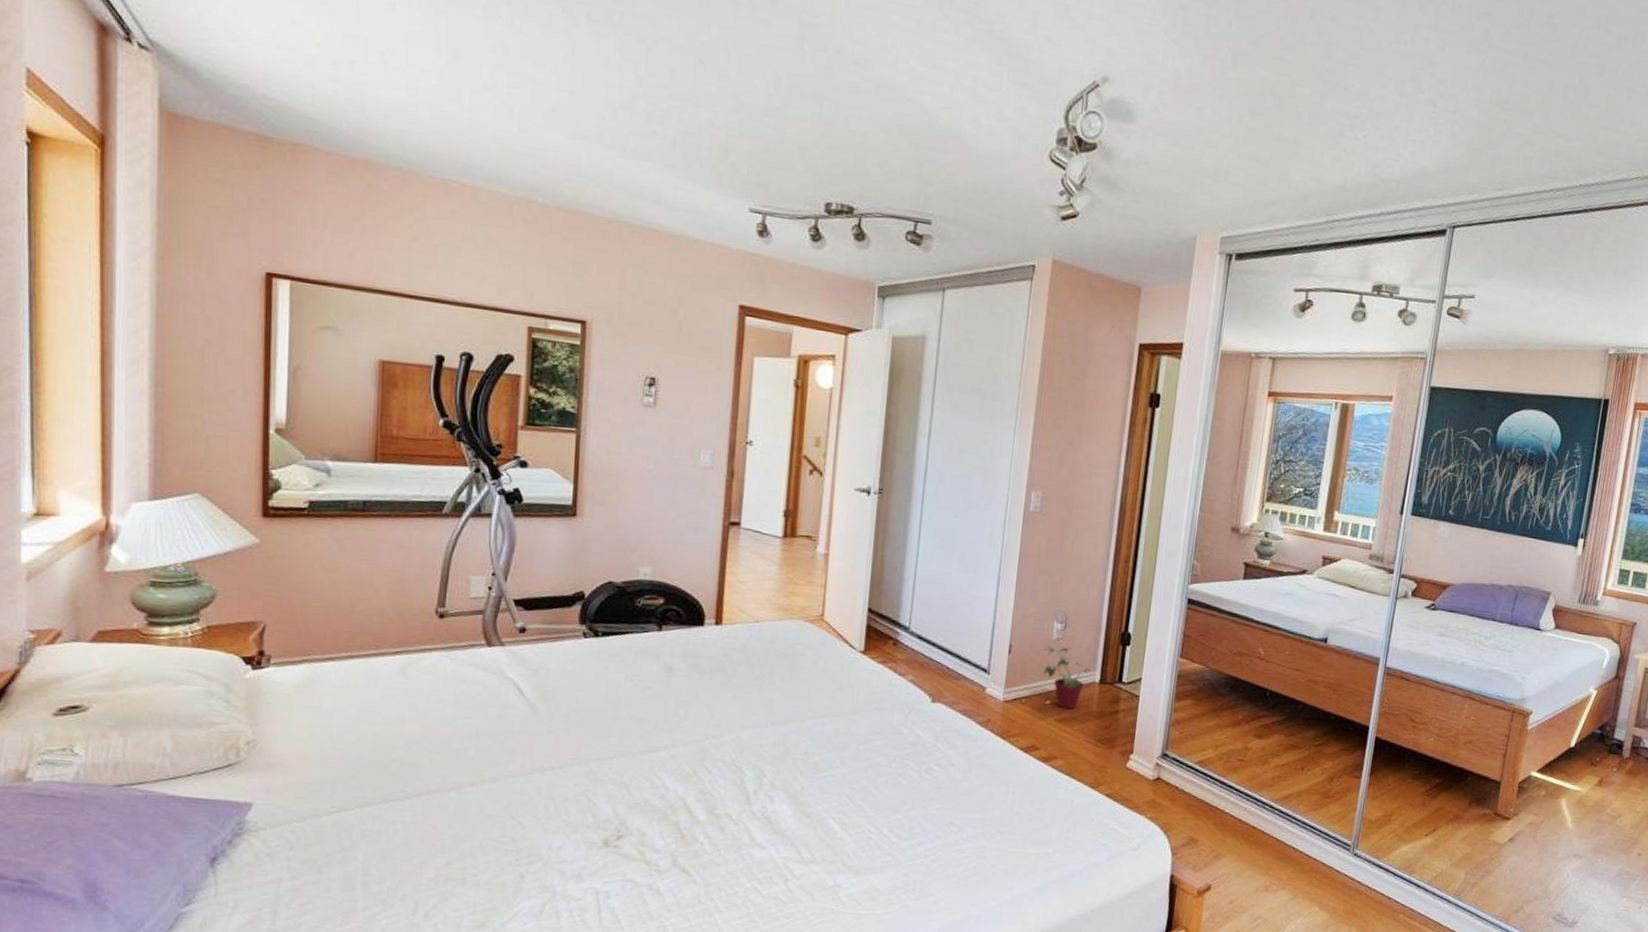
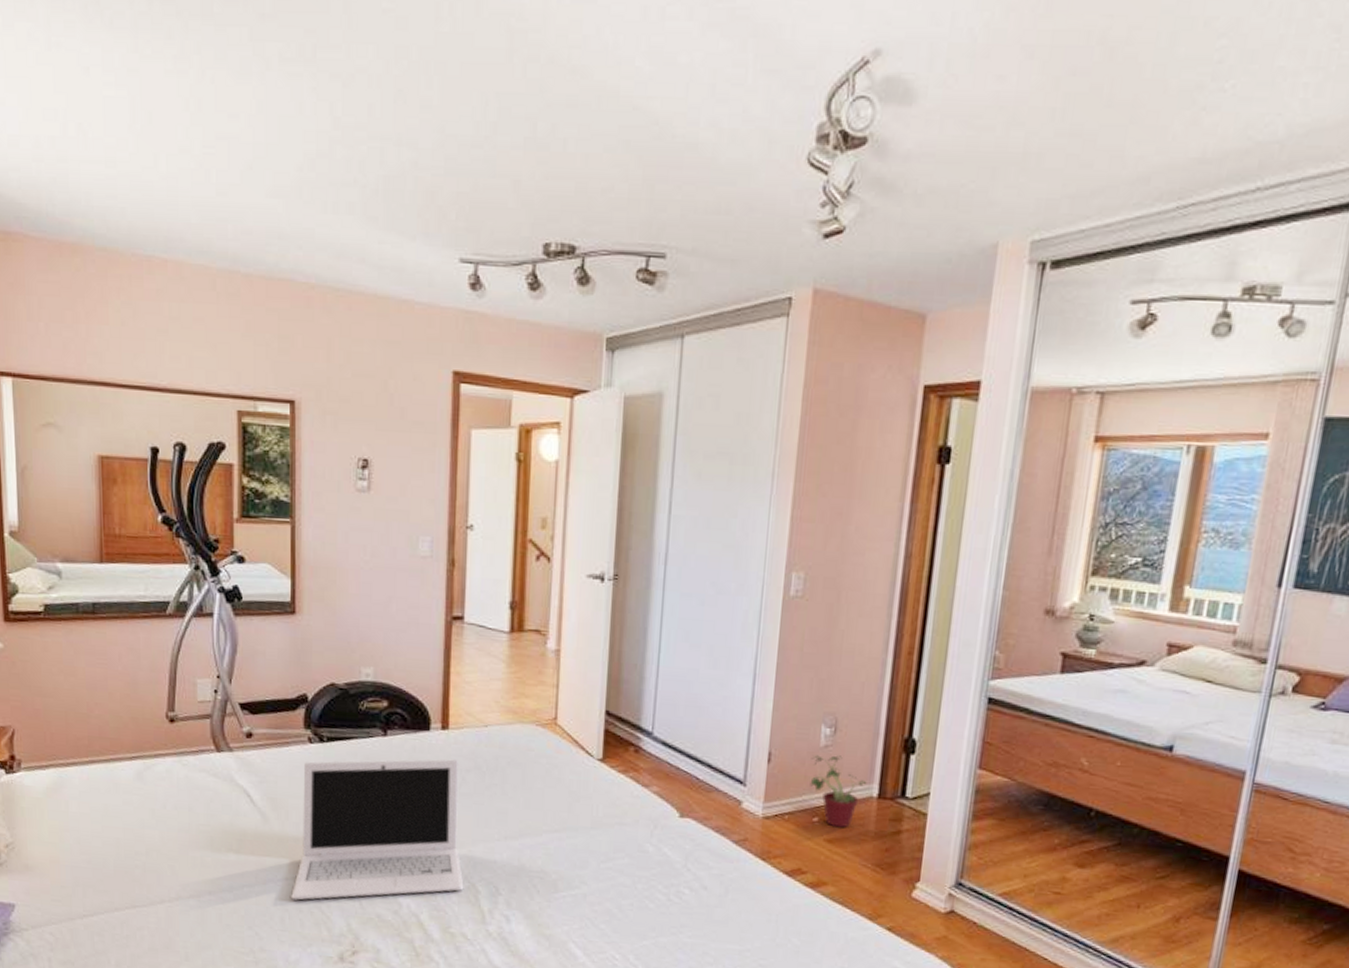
laptop: none [557,652,731,789] -> present [291,759,464,901]

